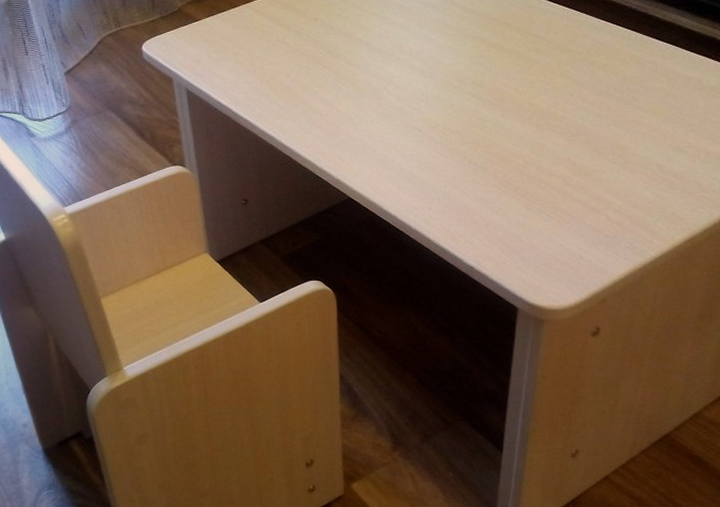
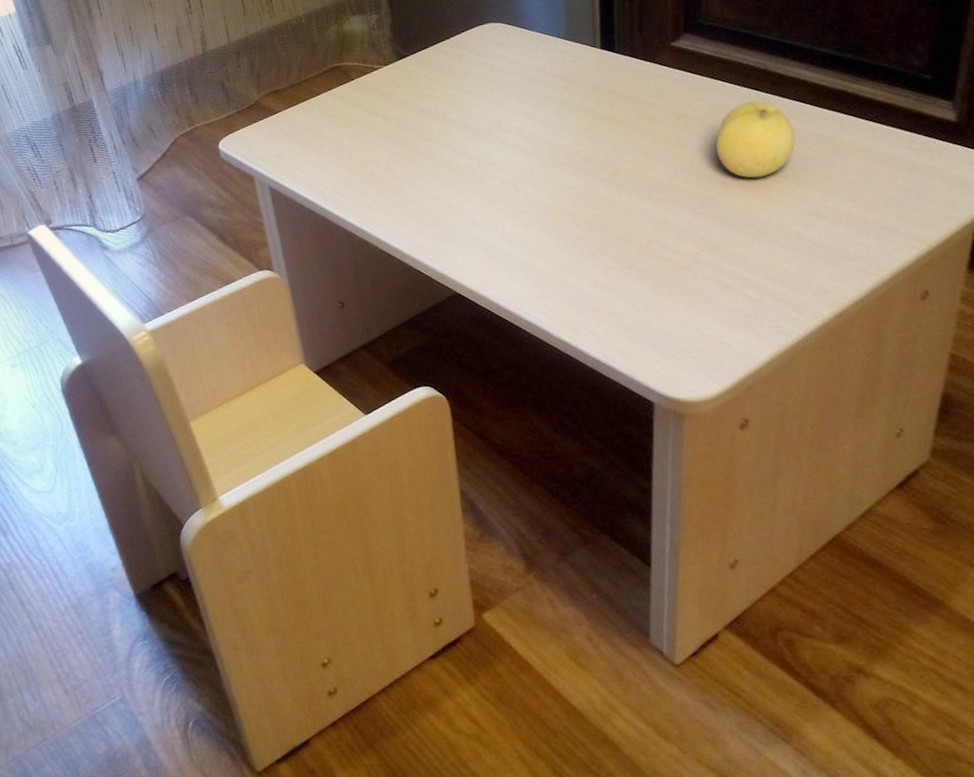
apple: none [595,40,666,112] -> present [716,100,796,178]

